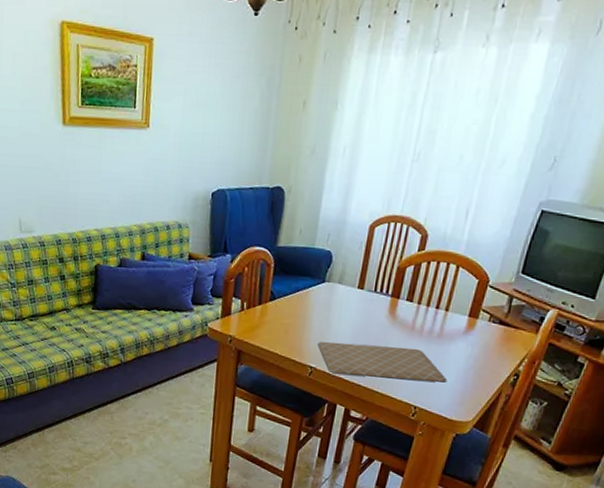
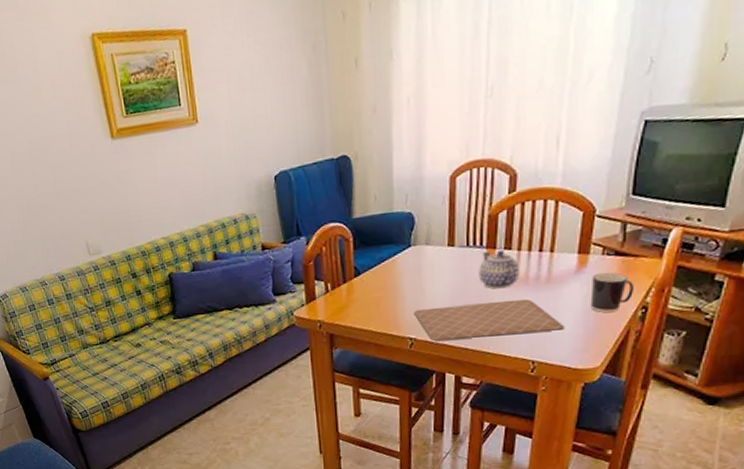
teapot: none [380,299,418,336] -> present [478,249,520,289]
mug: none [471,337,511,375] -> present [590,272,633,313]

